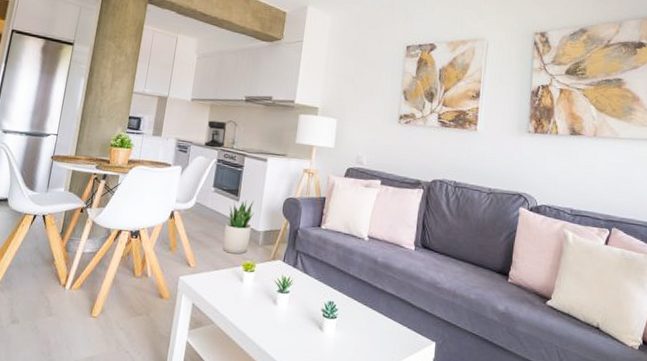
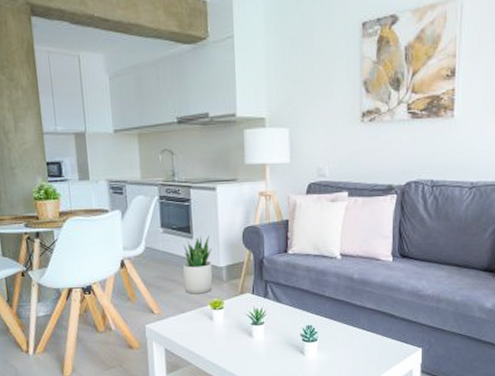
coffee maker: present [204,120,227,148] -> none [140,152,164,183]

